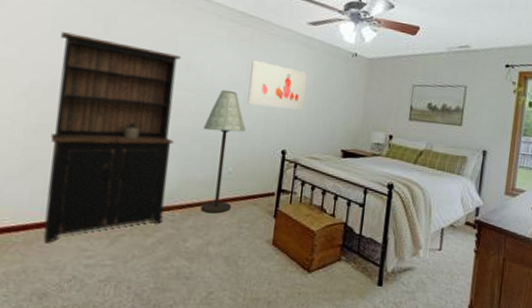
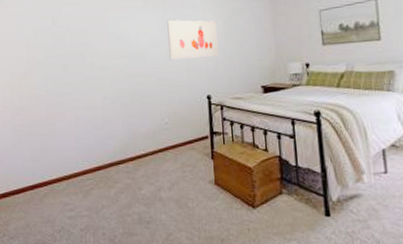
bookshelf: present [43,32,181,243] -> none [25,30,120,201]
floor lamp: present [200,89,246,214] -> none [137,51,174,162]

